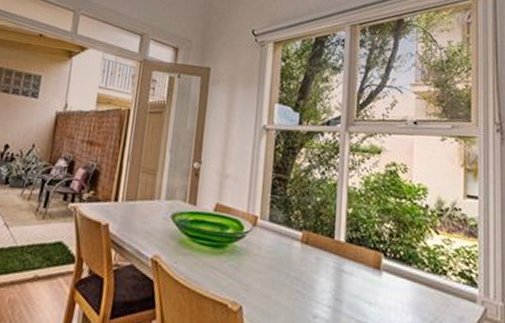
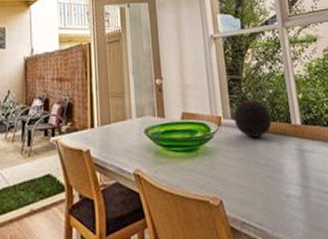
decorative orb: none [271,203,313,247] -> present [233,99,272,138]

